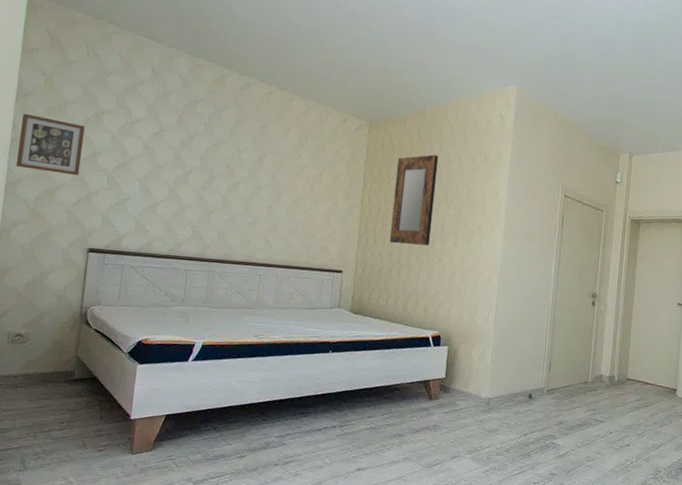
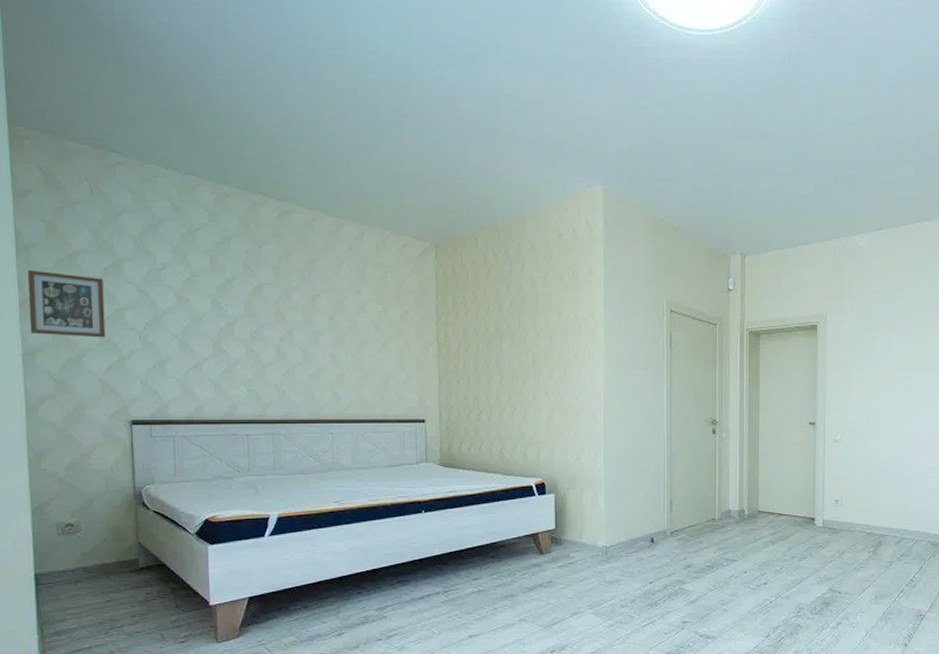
home mirror: present [389,154,439,246] -> none [473,276,521,384]

